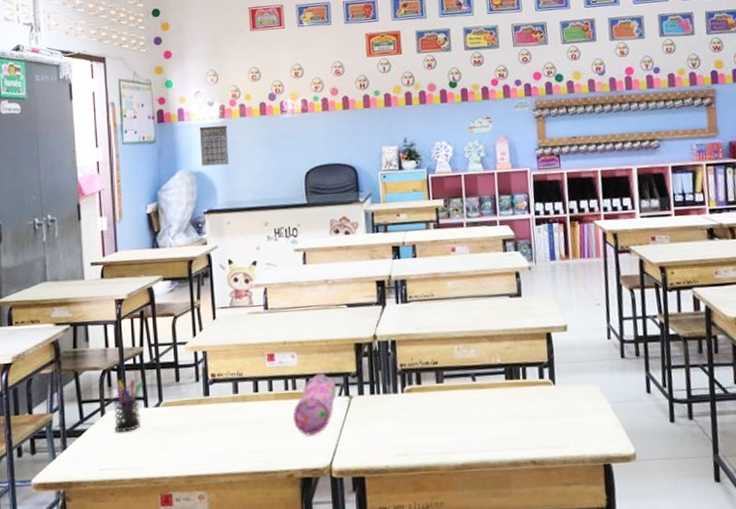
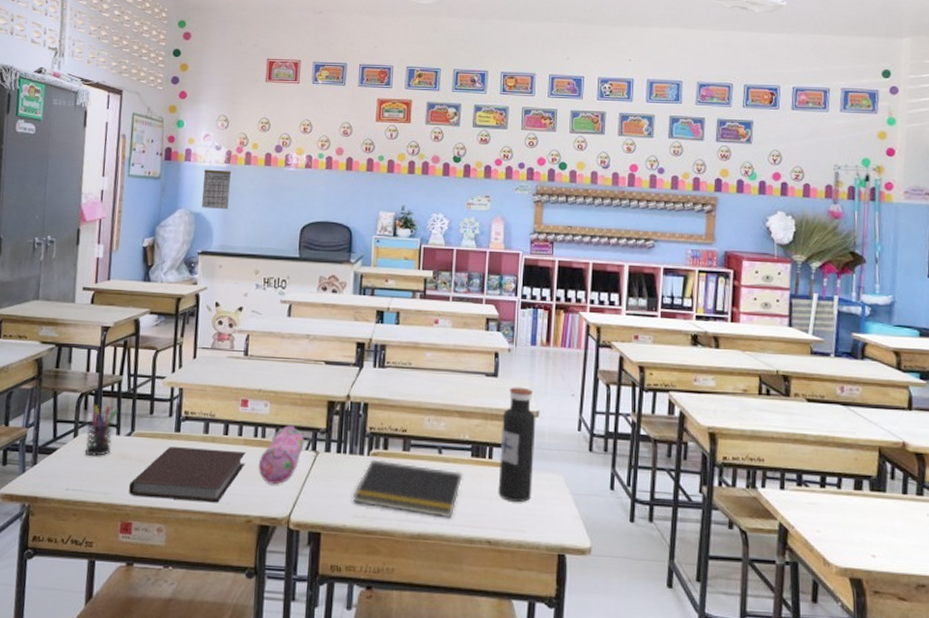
notebook: none [164,406,280,467] -> present [129,447,246,503]
notepad: none [391,395,500,445] -> present [352,459,463,518]
water bottle: none [531,303,570,419] -> present [498,387,536,502]

